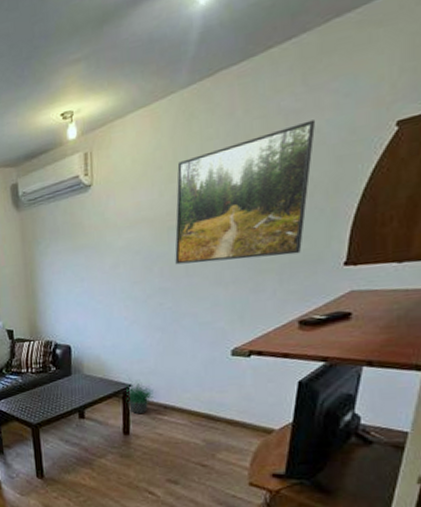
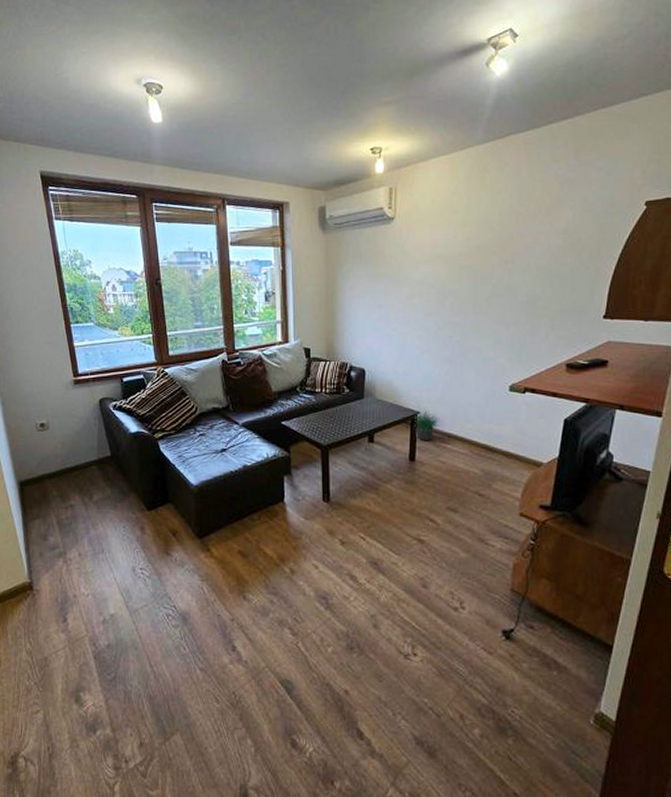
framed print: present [175,120,316,265] -> none [465,190,585,304]

